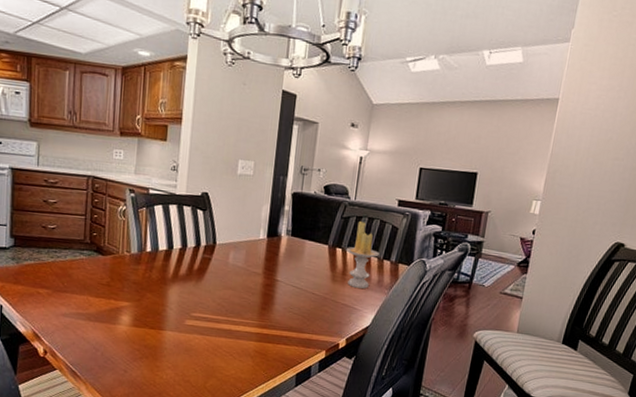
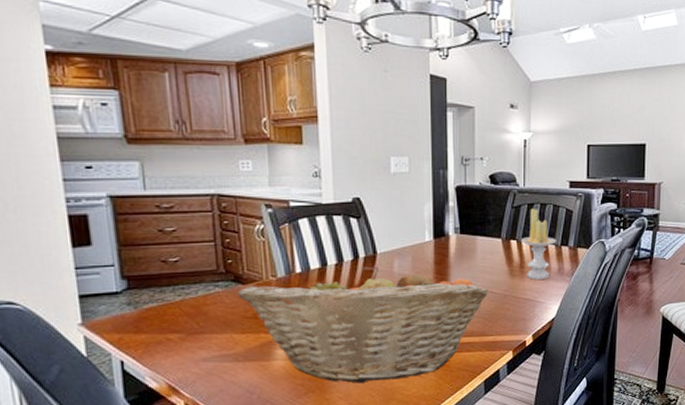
fruit basket: none [96,255,310,360] -> present [236,266,488,383]

